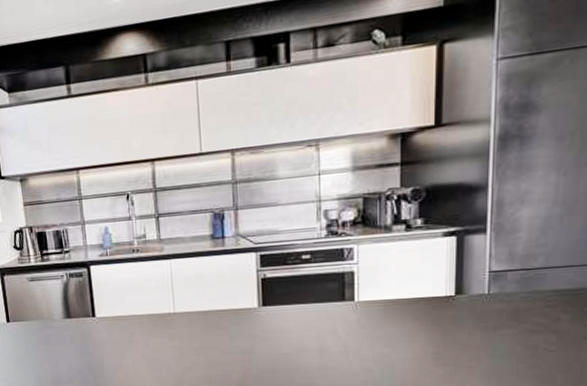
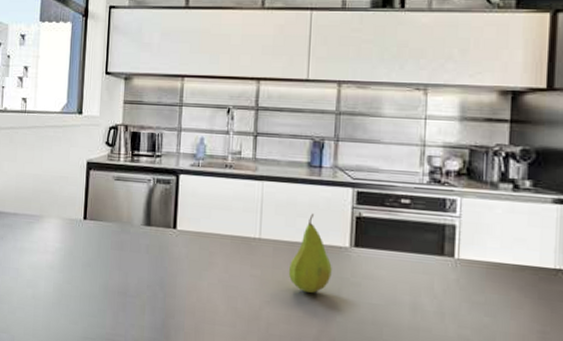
fruit: none [204,282,244,353] -> present [288,213,332,293]

